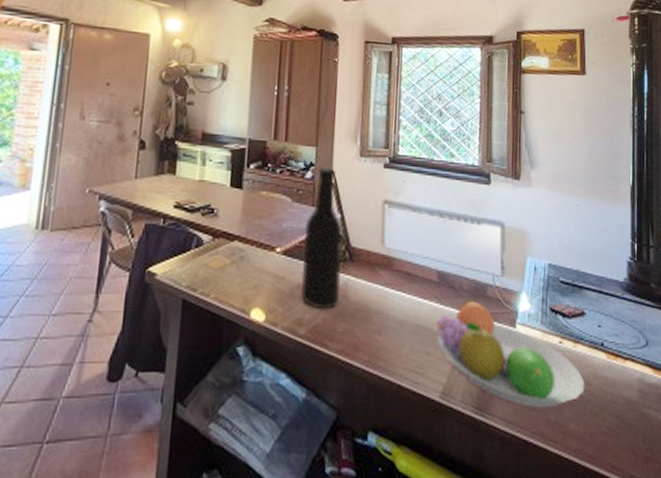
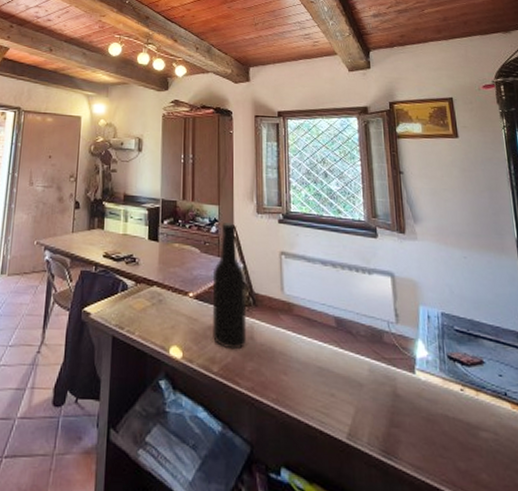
fruit bowl: present [436,297,585,408] -> none [338,343,493,456]

